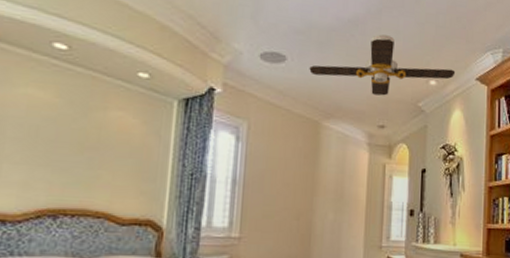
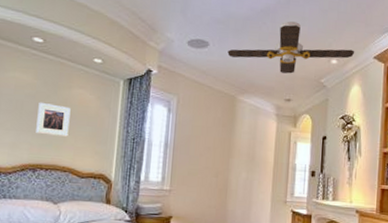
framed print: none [57,127,107,172] -> present [36,102,71,137]

